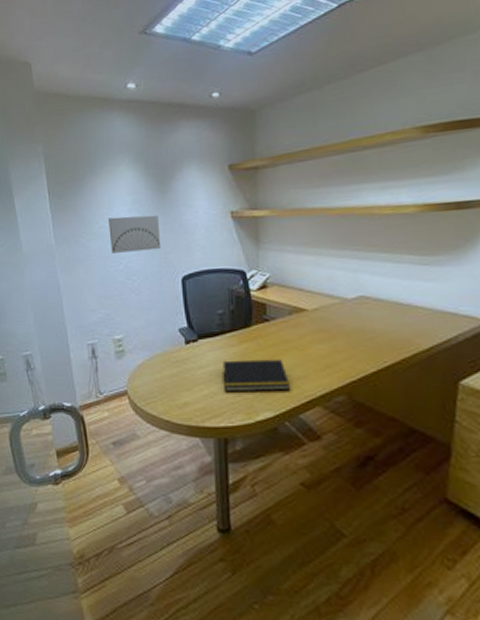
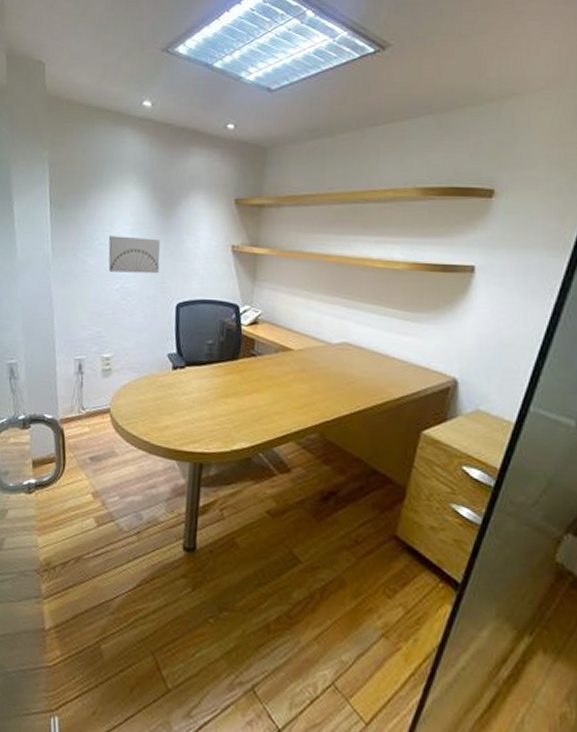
notepad: present [222,359,291,391] -> none [205,389,269,424]

